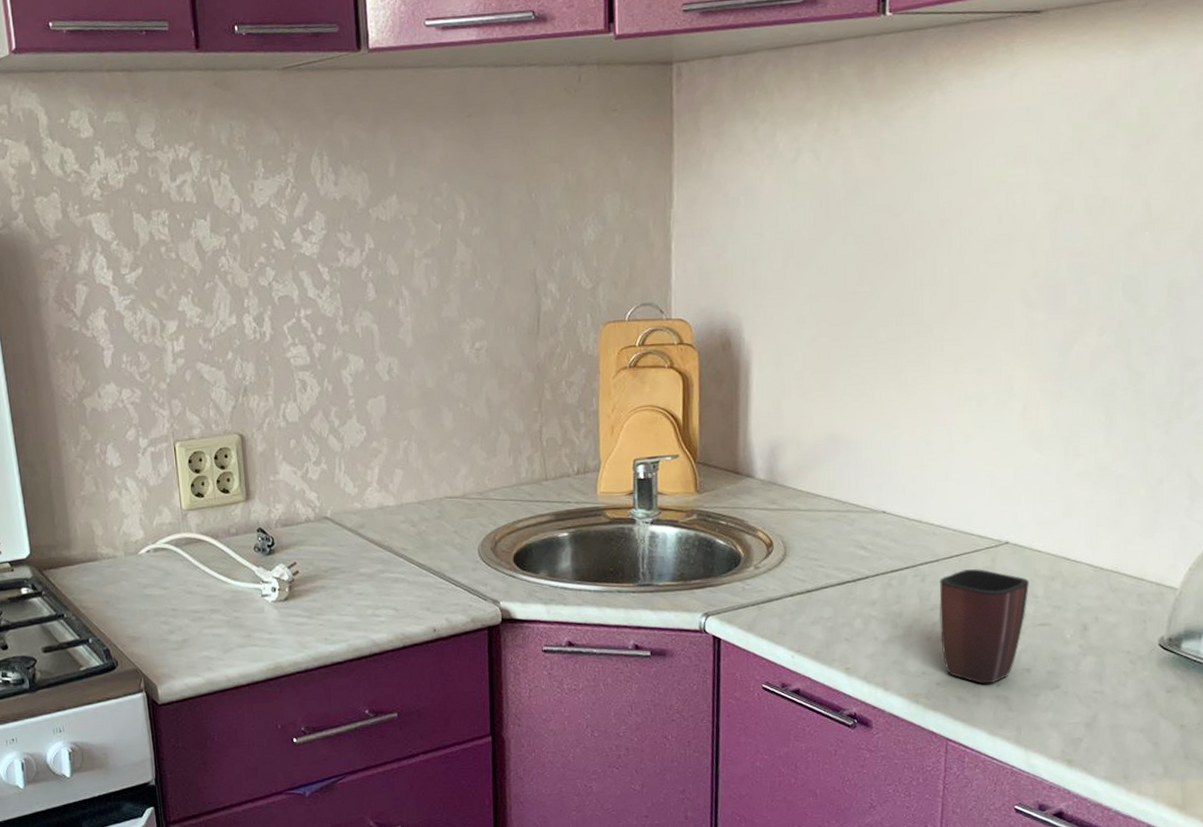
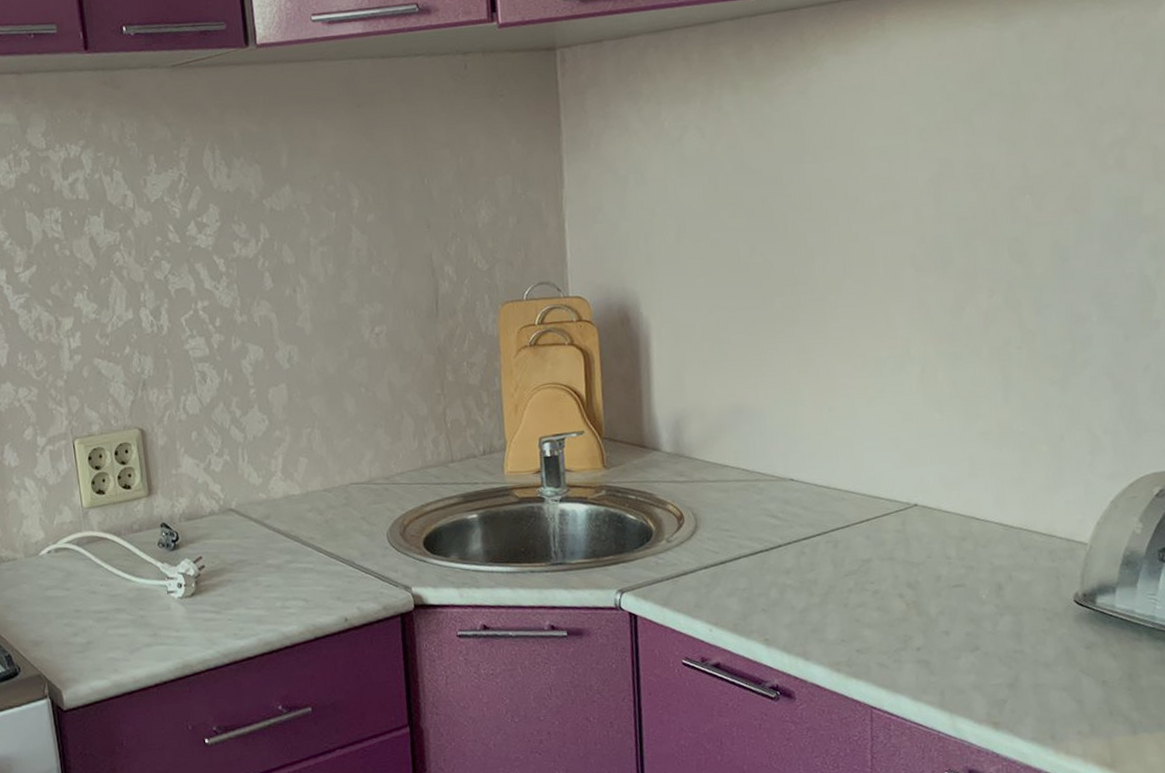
mug: present [939,569,1029,684] -> none [851,532,941,649]

